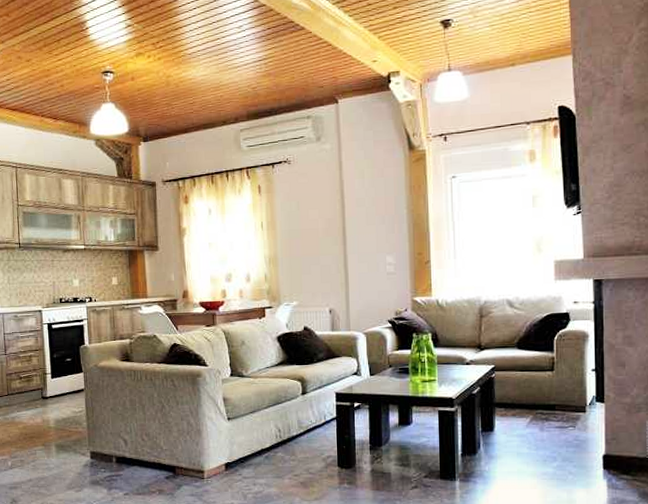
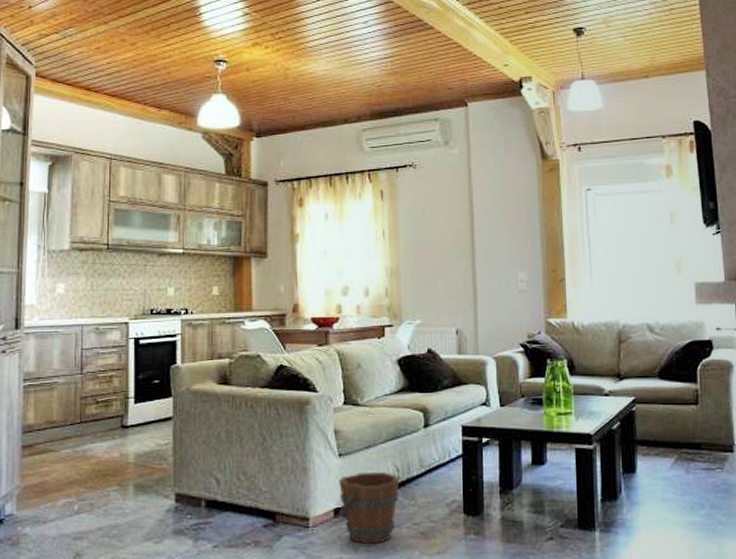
bucket: none [229,433,282,492] -> present [339,472,400,544]

